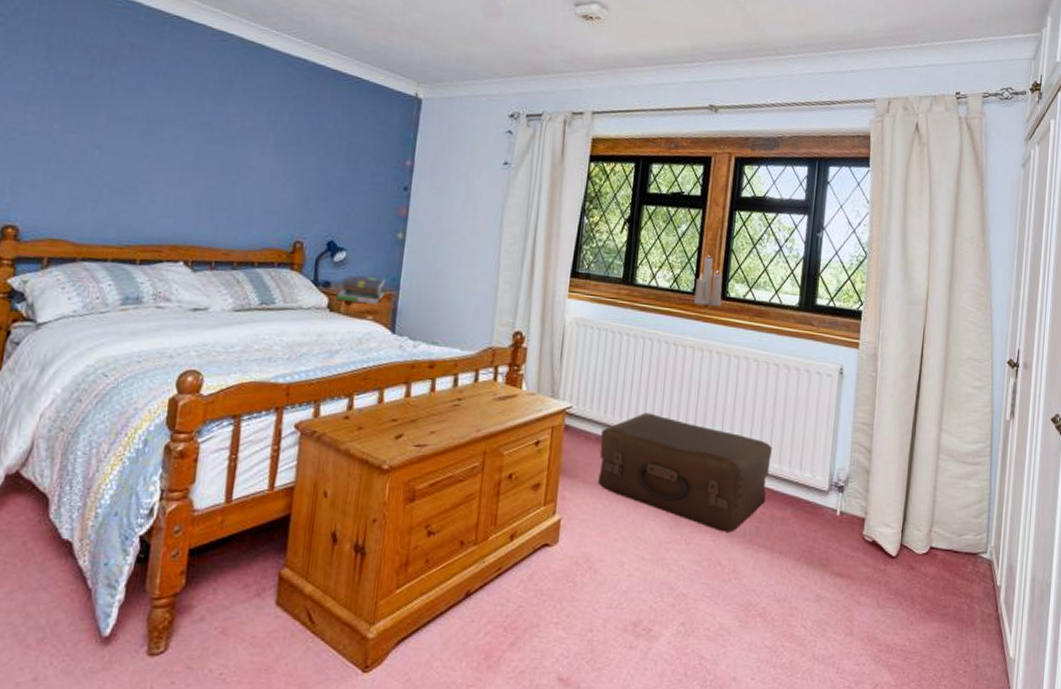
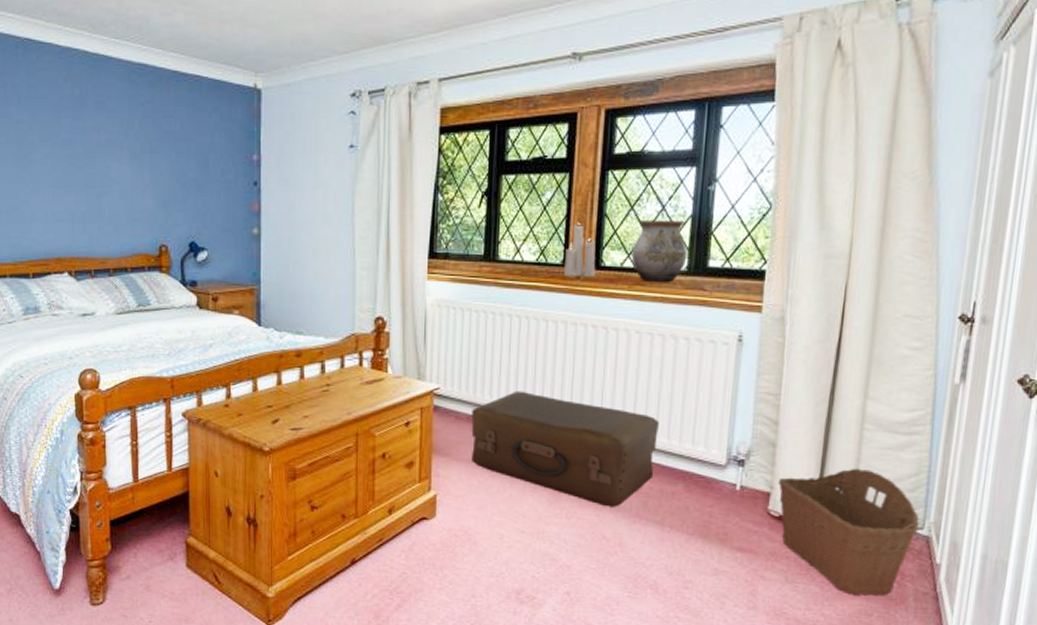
books: present [336,274,386,305] -> none [203,271,247,300]
vase: none [752,257,800,317] -> present [631,219,688,283]
wicker basket: none [871,495,984,619] -> present [777,468,920,596]

